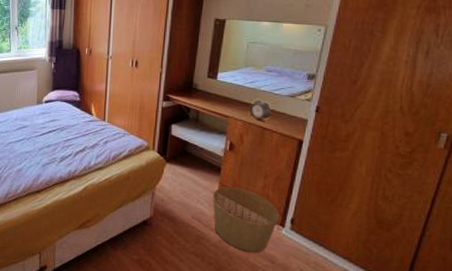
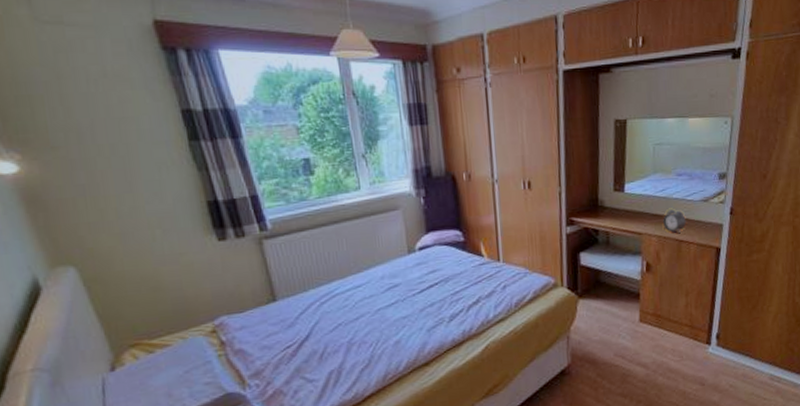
basket: present [212,187,279,253] -> none [634,311,705,380]

